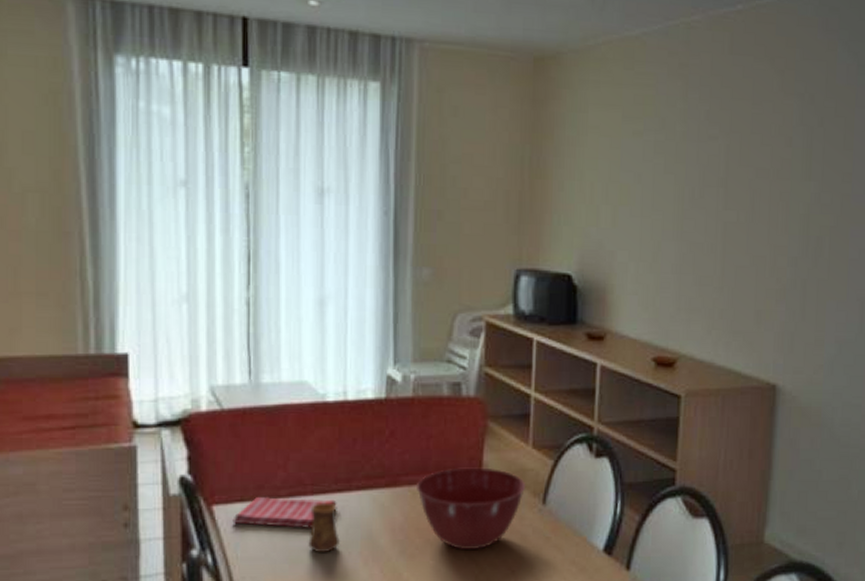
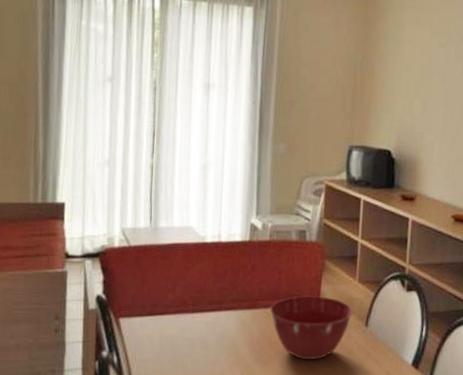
dish towel: present [232,497,337,530] -> none [133,313,211,339]
cup: present [308,502,341,552] -> none [188,319,213,357]

